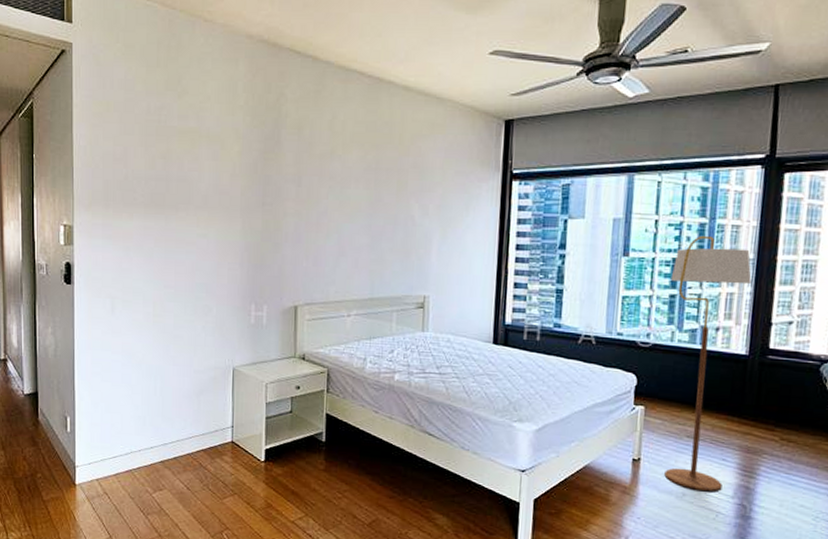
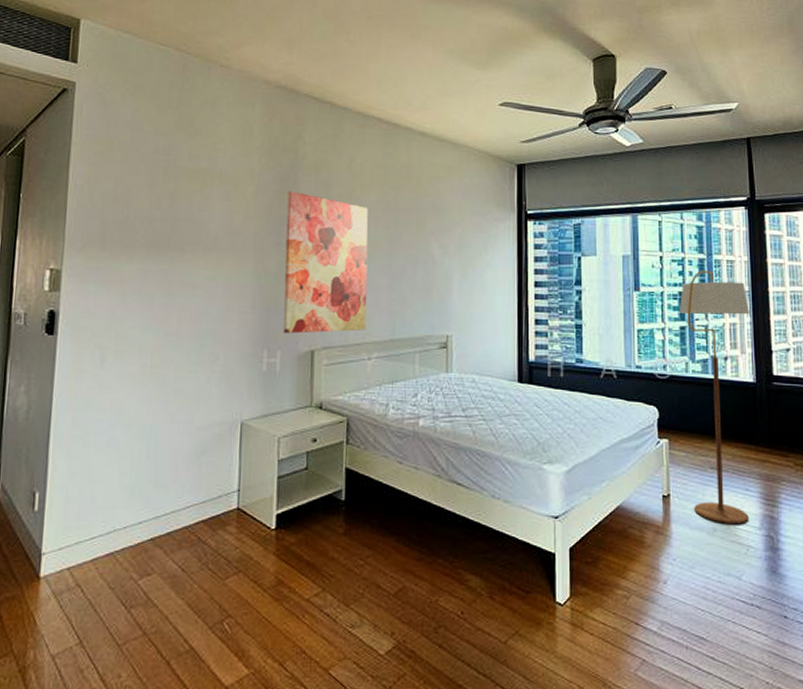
wall art: none [268,151,349,290] -> present [283,191,368,334]

